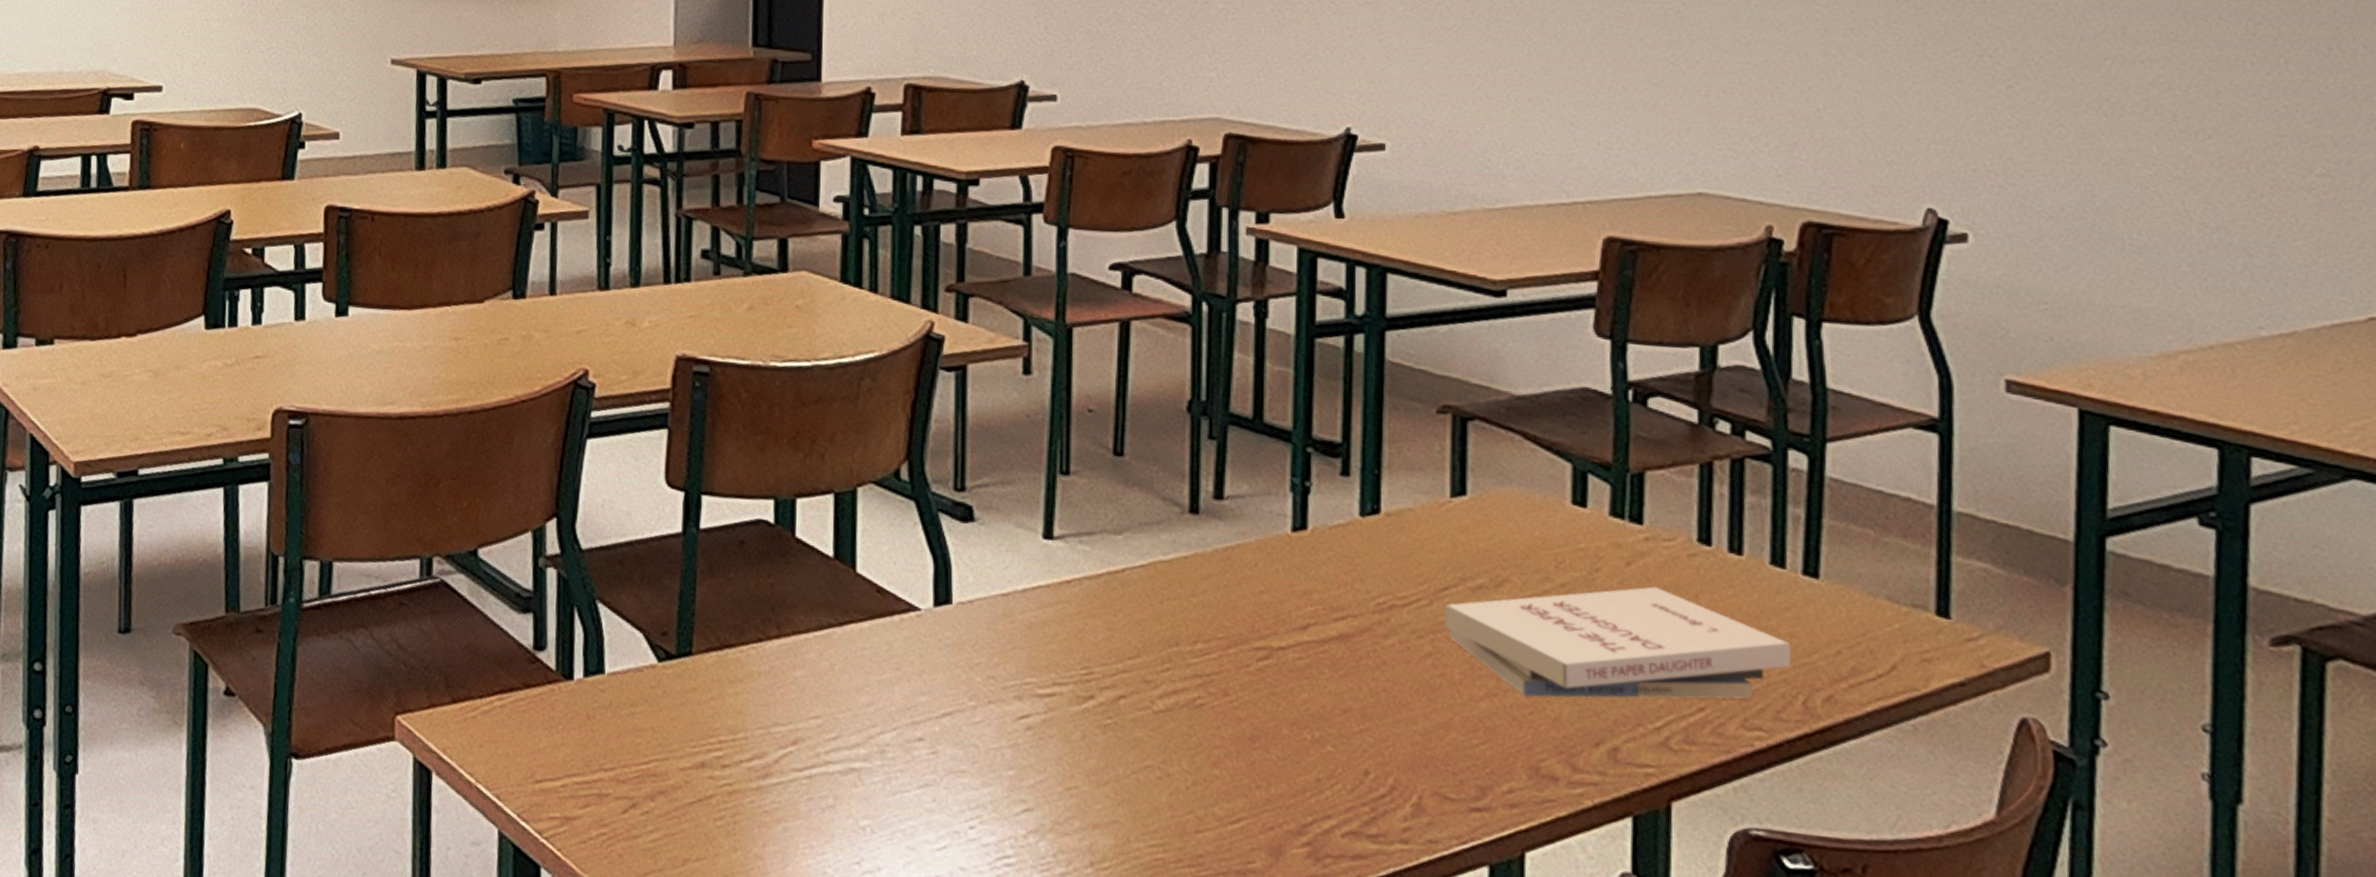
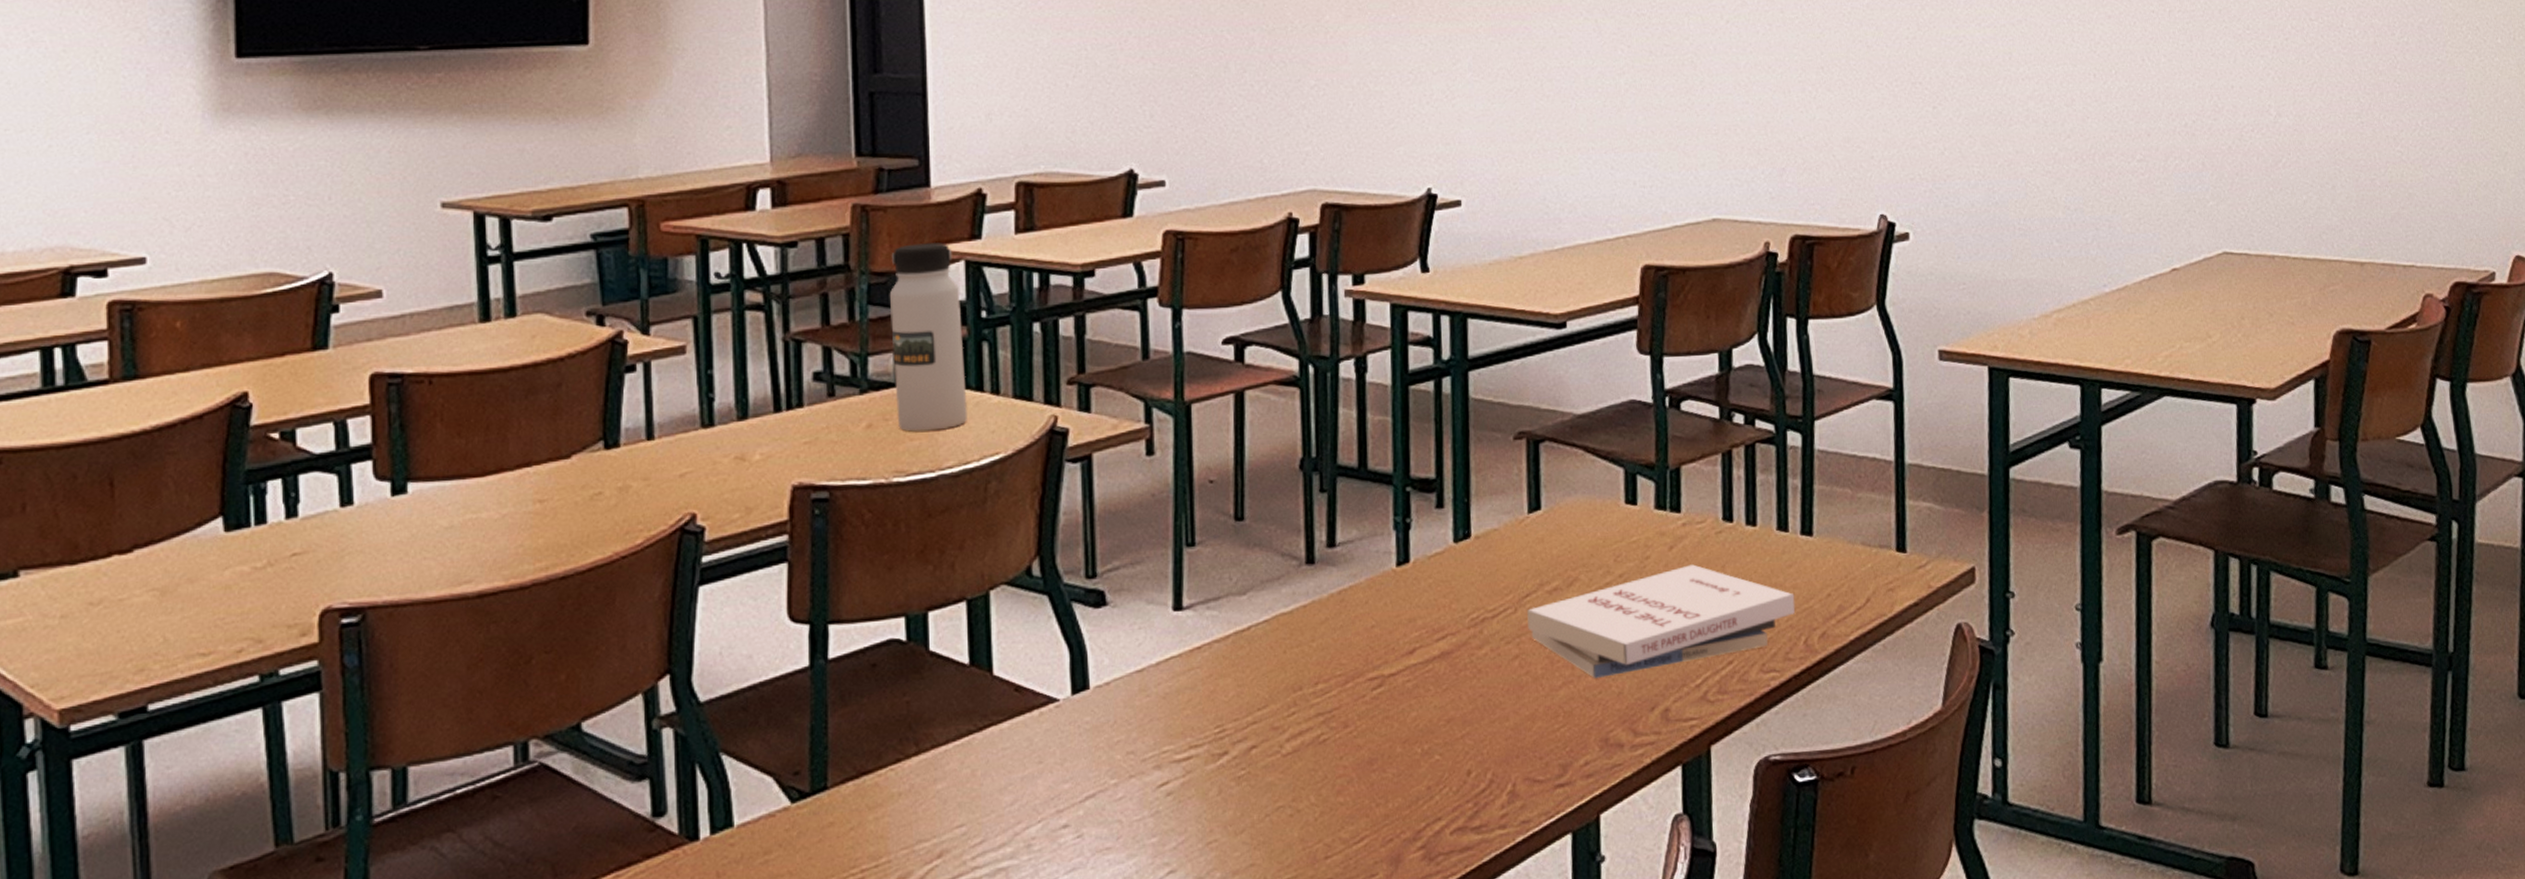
water bottle: none [776,135,845,321] -> present [889,243,967,432]

